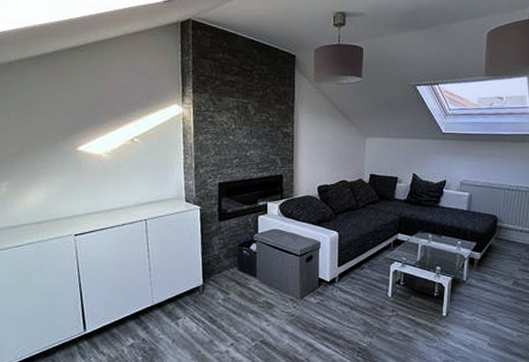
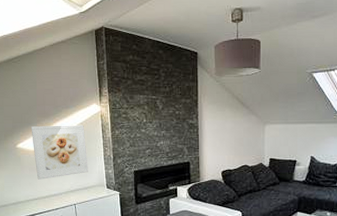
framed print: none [96,126,165,189] -> present [31,125,88,180]

